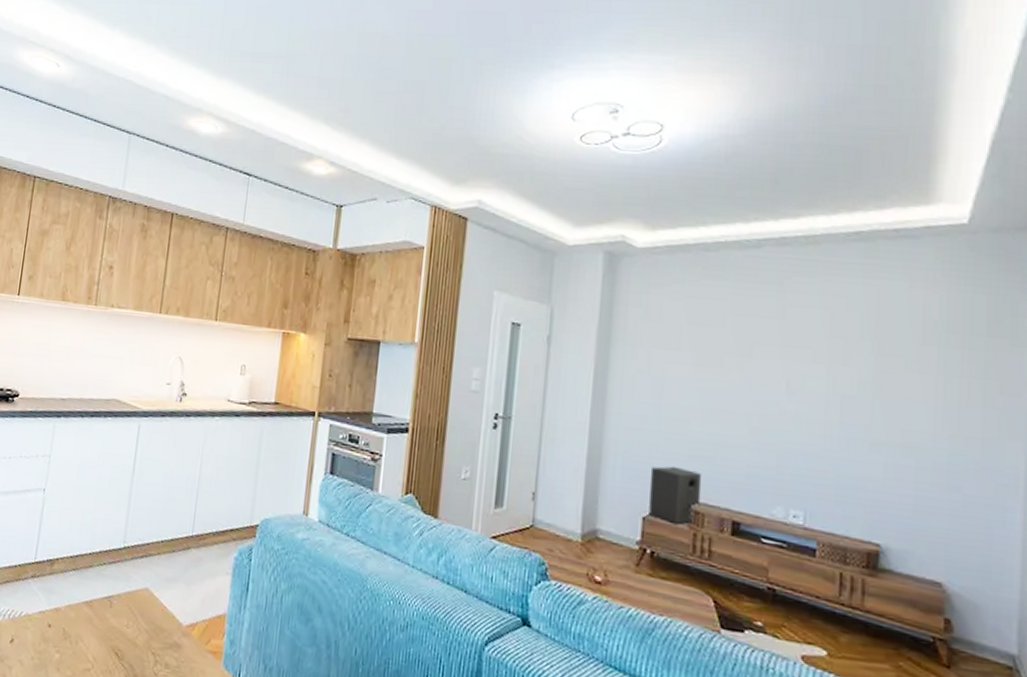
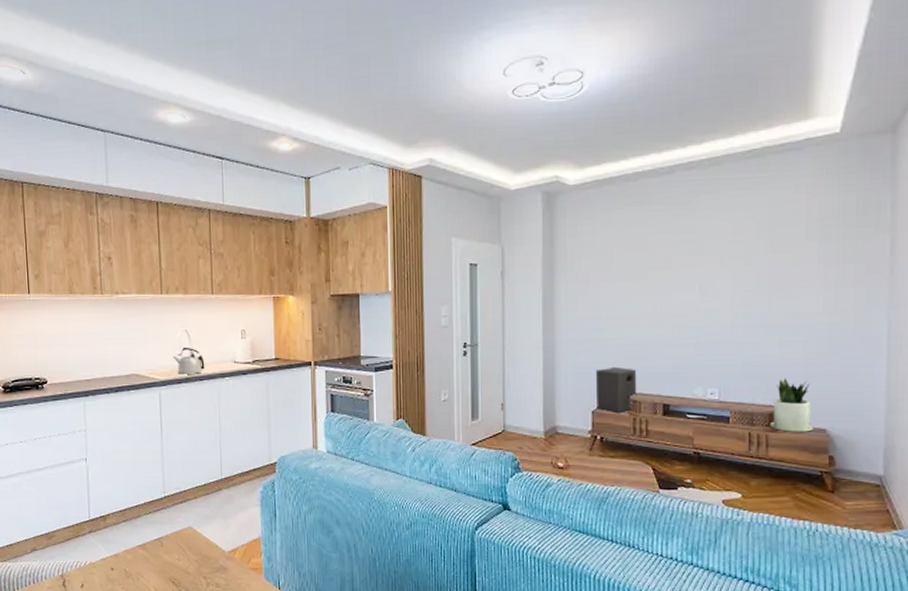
kettle: none [160,375,195,410] -> present [172,347,205,375]
planter: none [868,510,926,584] -> present [770,378,814,433]

